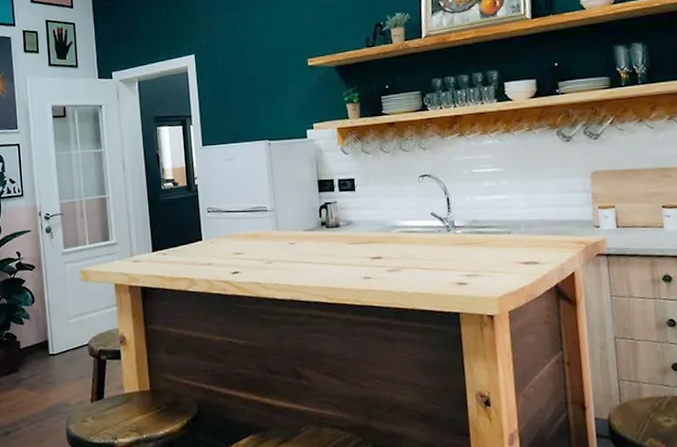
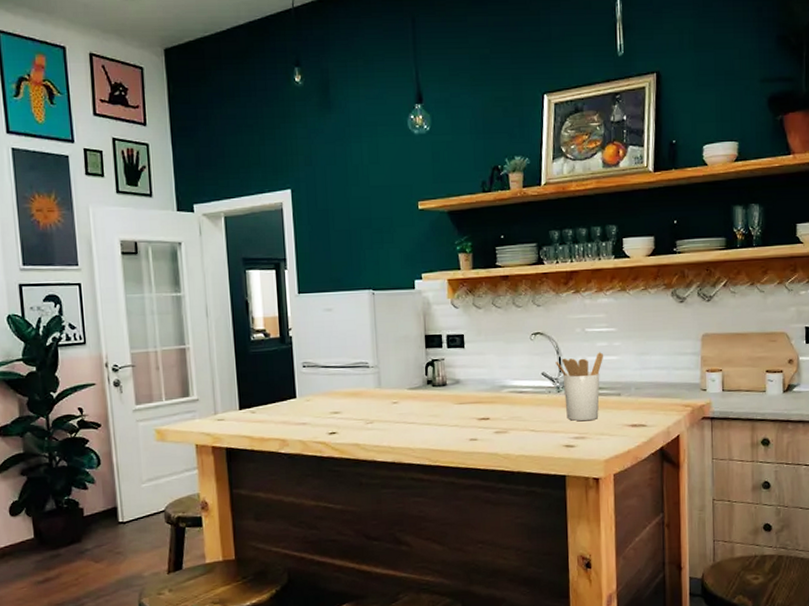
utensil holder: none [444,192,491,259] -> present [556,352,603,422]

